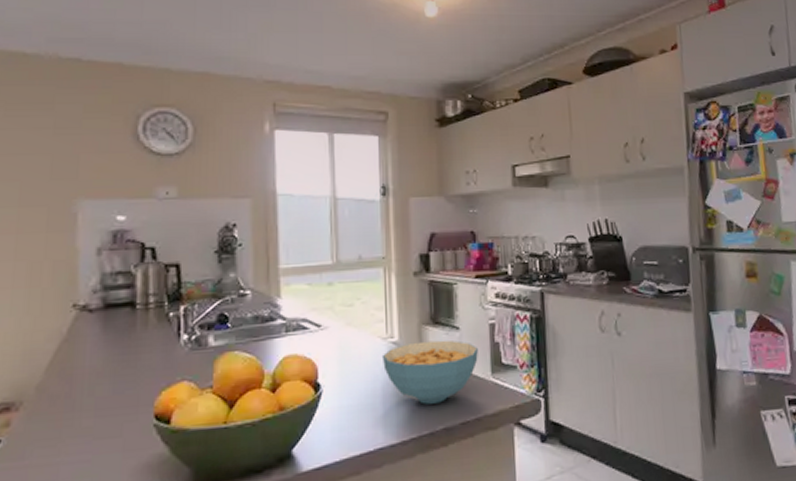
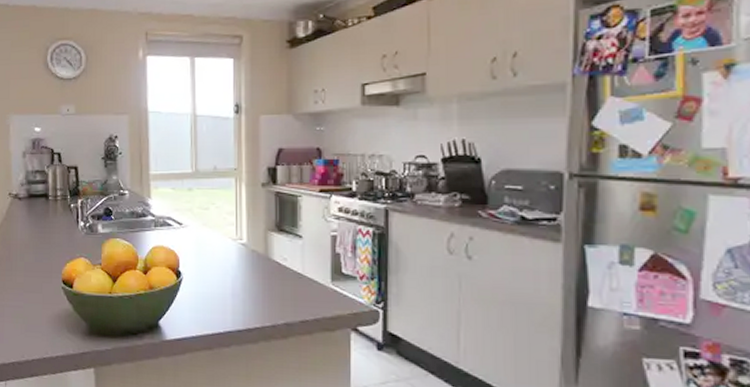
cereal bowl: present [381,340,478,404] -> none [232,245,319,301]

